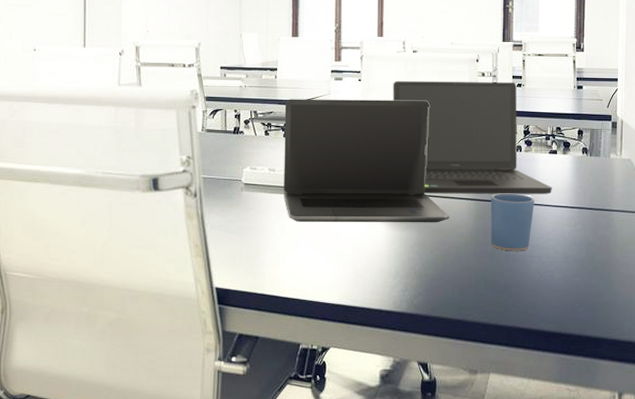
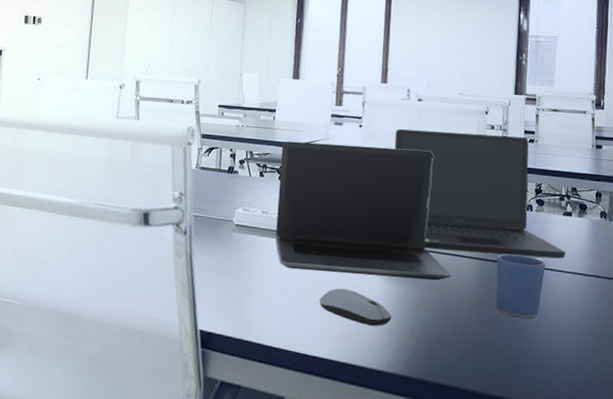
computer mouse: none [328,237,397,270] -> present [319,288,392,326]

